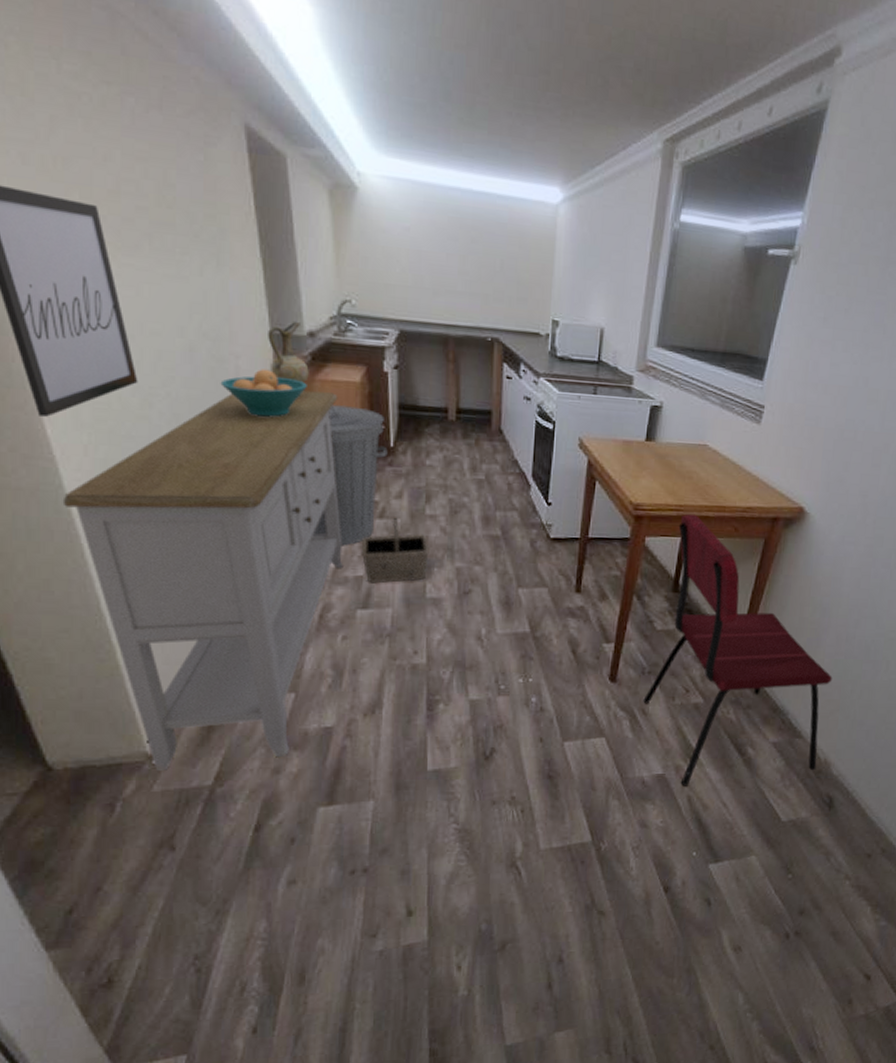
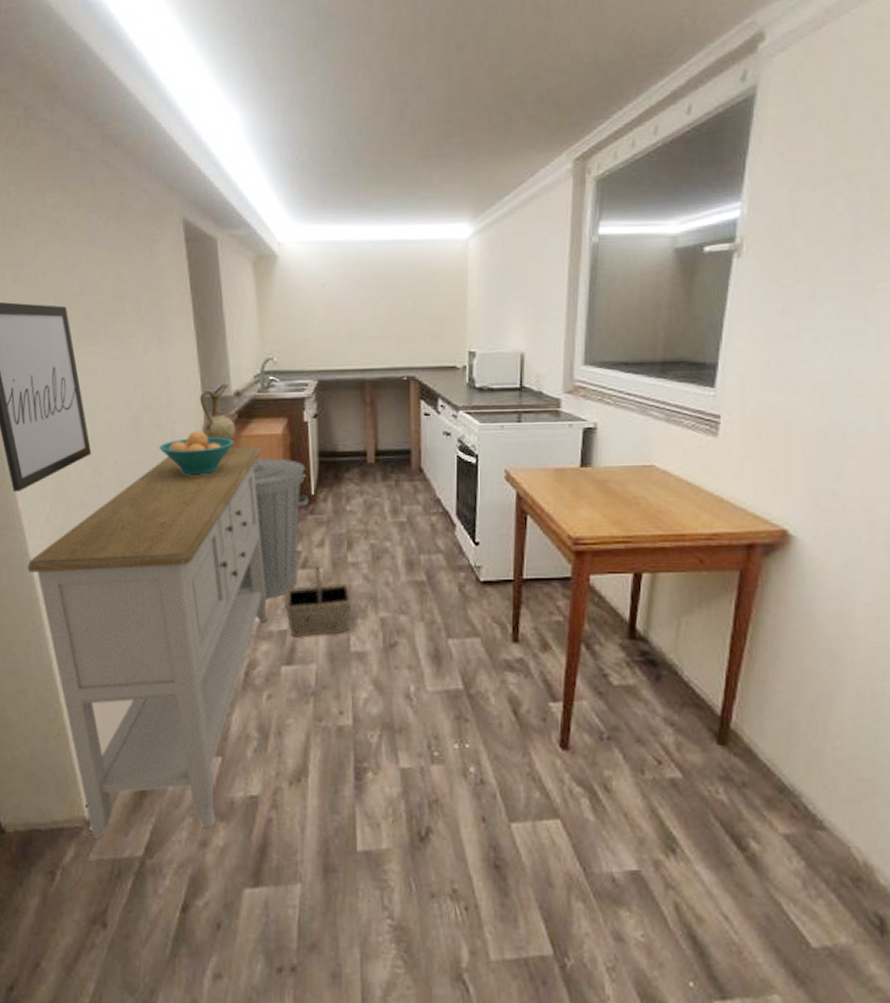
chair: present [643,514,833,786] -> none [604,545,859,889]

